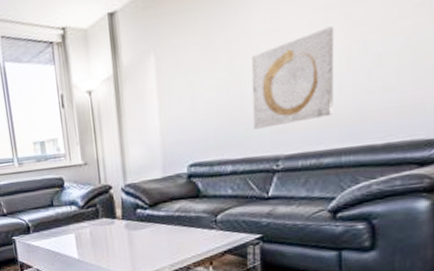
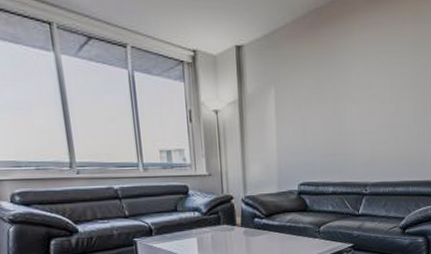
wall art: present [251,26,335,130] -> none [349,90,407,160]

